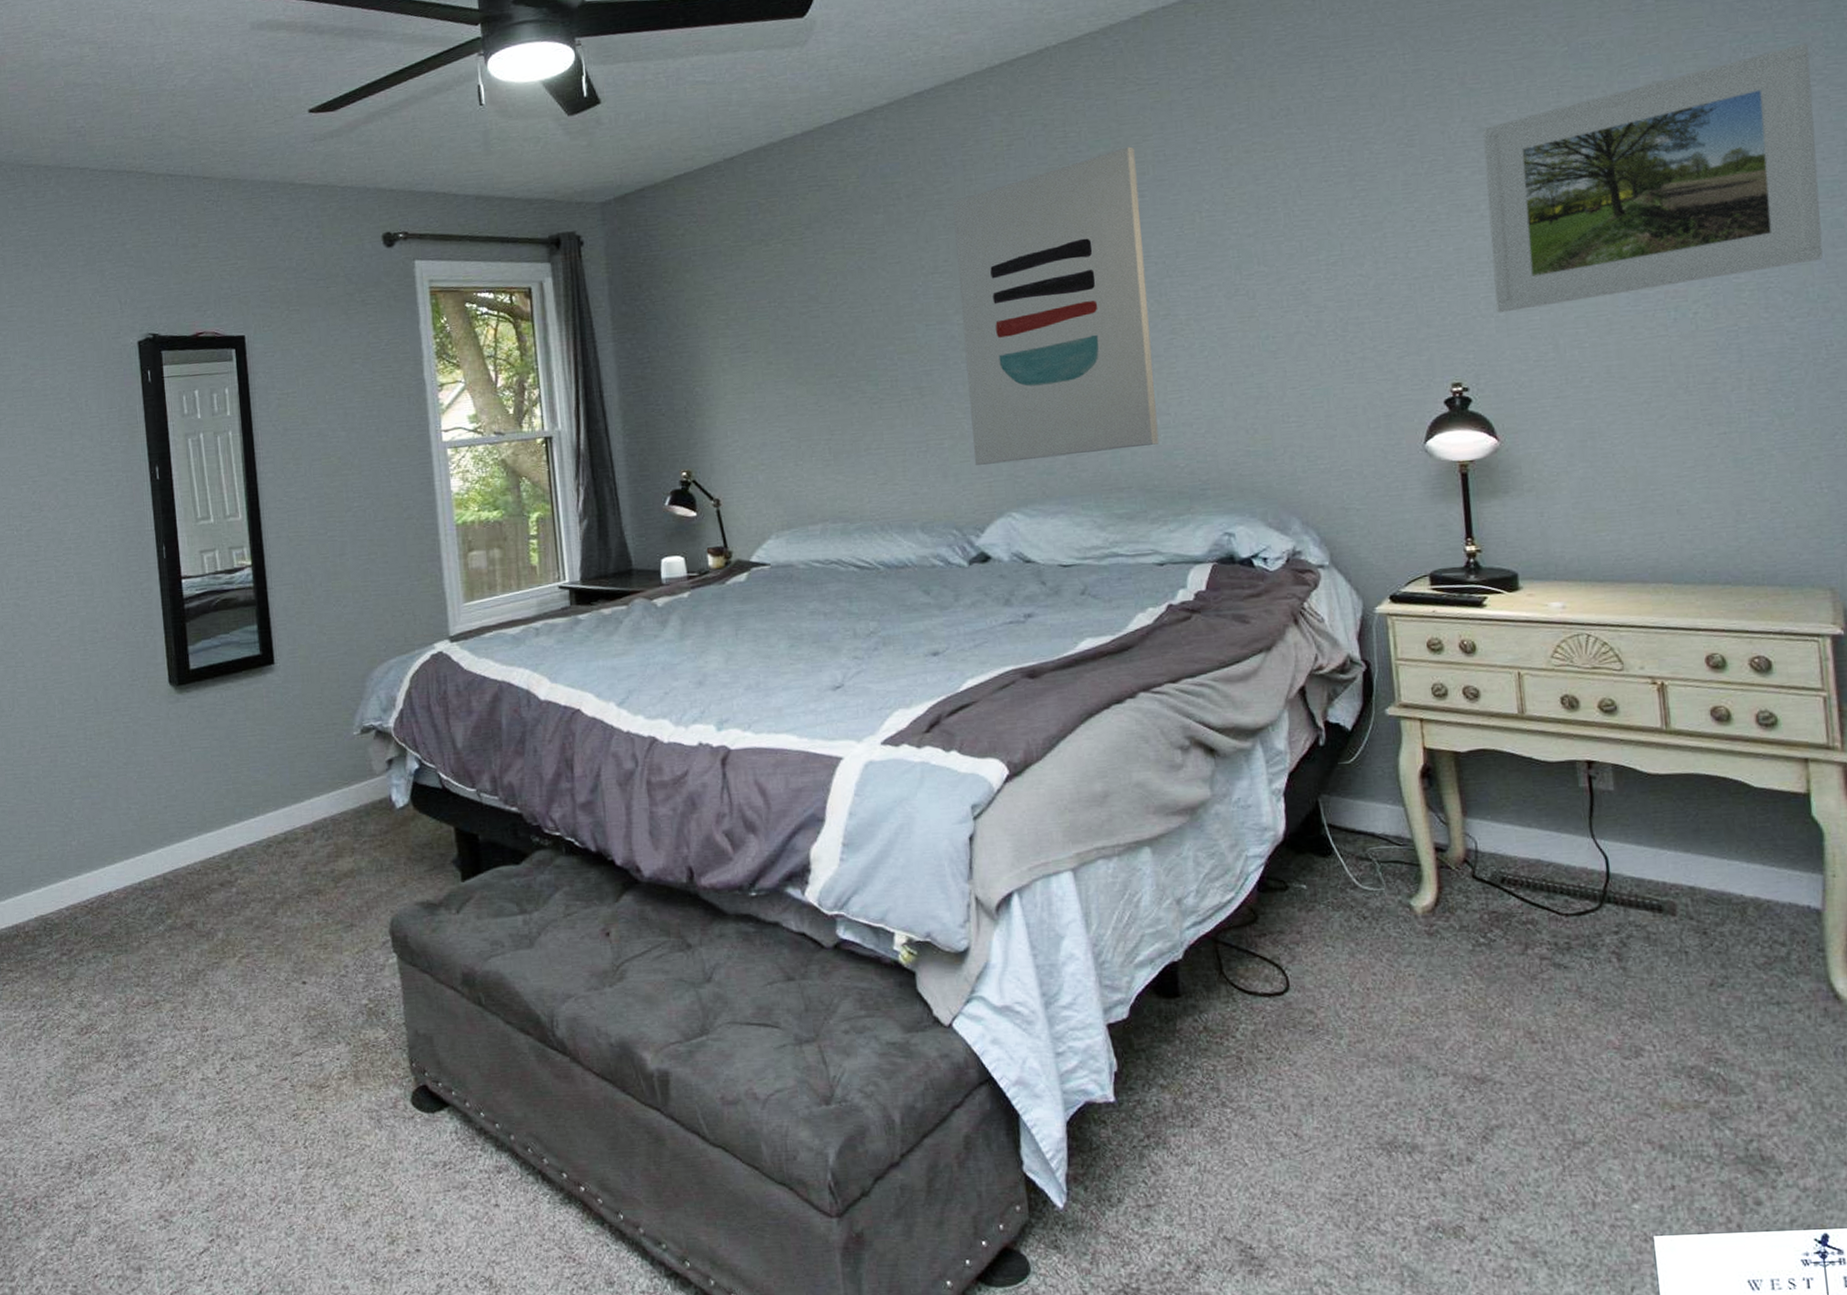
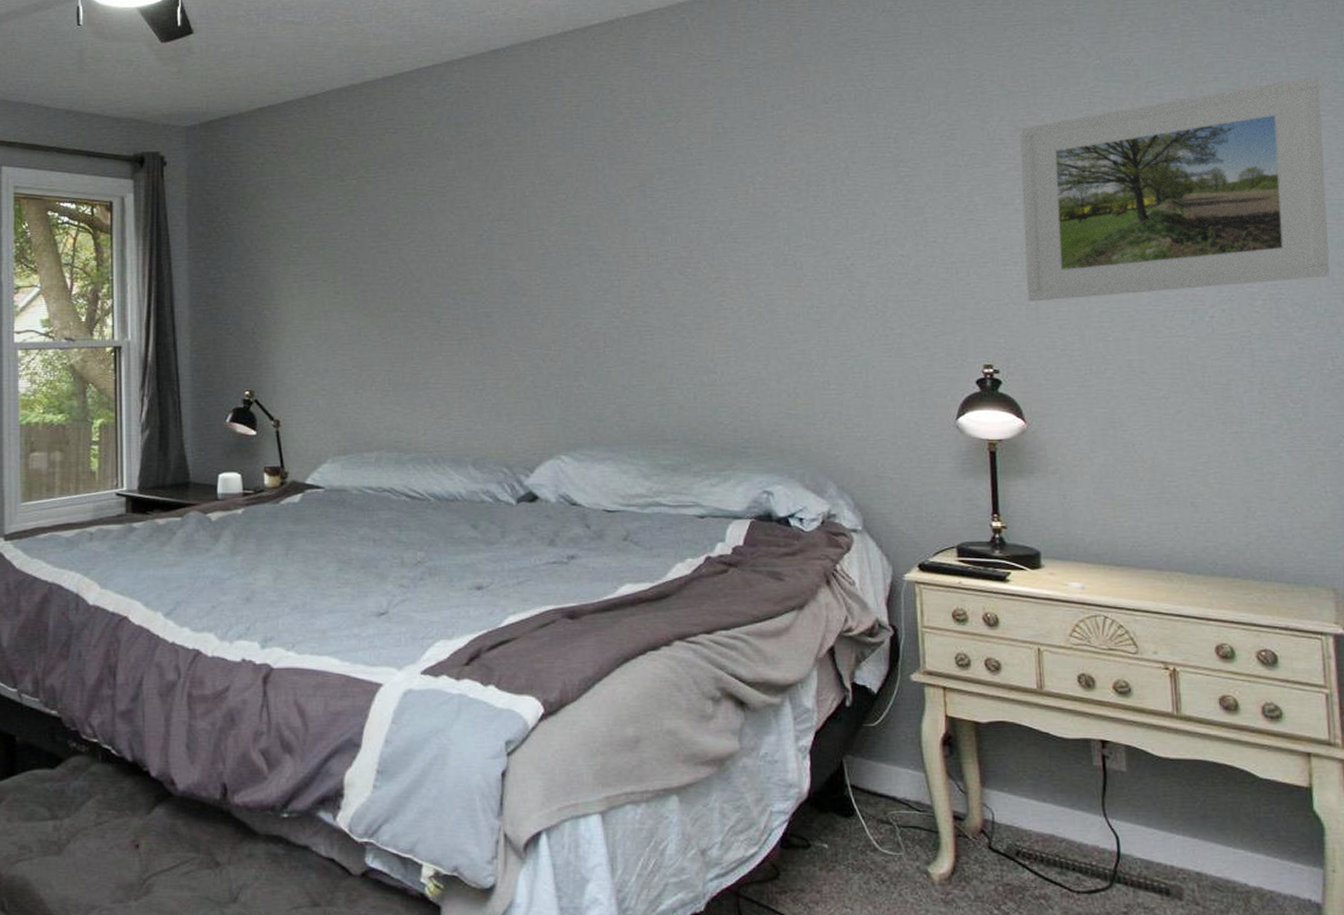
wall art: present [952,146,1159,465] -> none [521,117,705,407]

